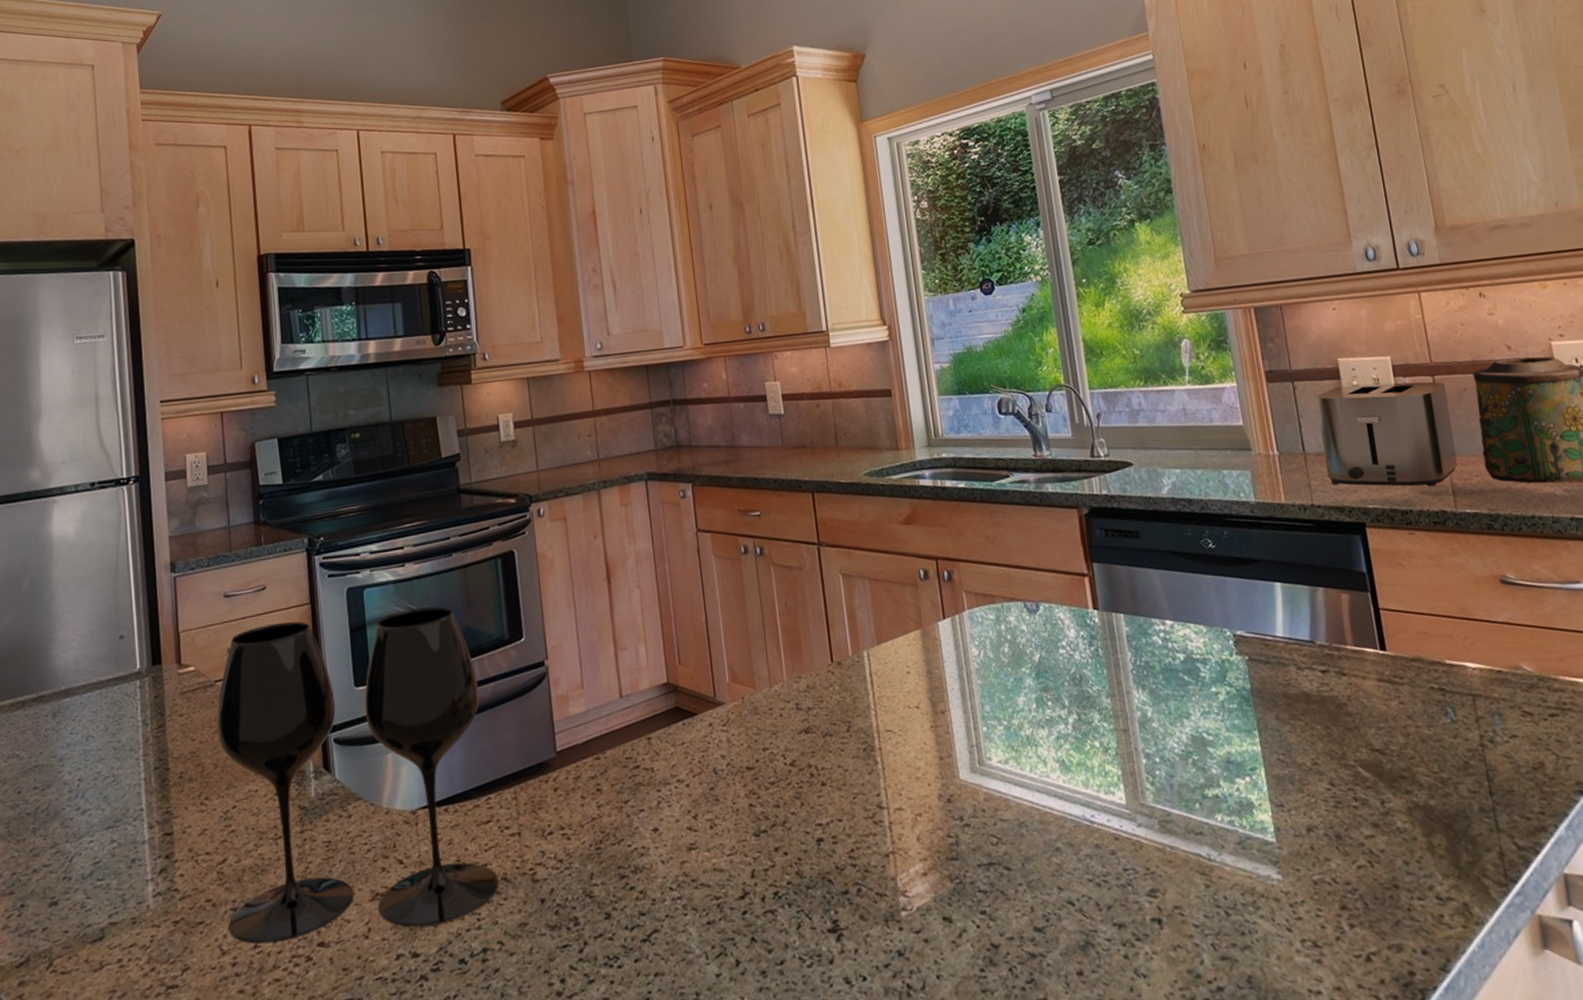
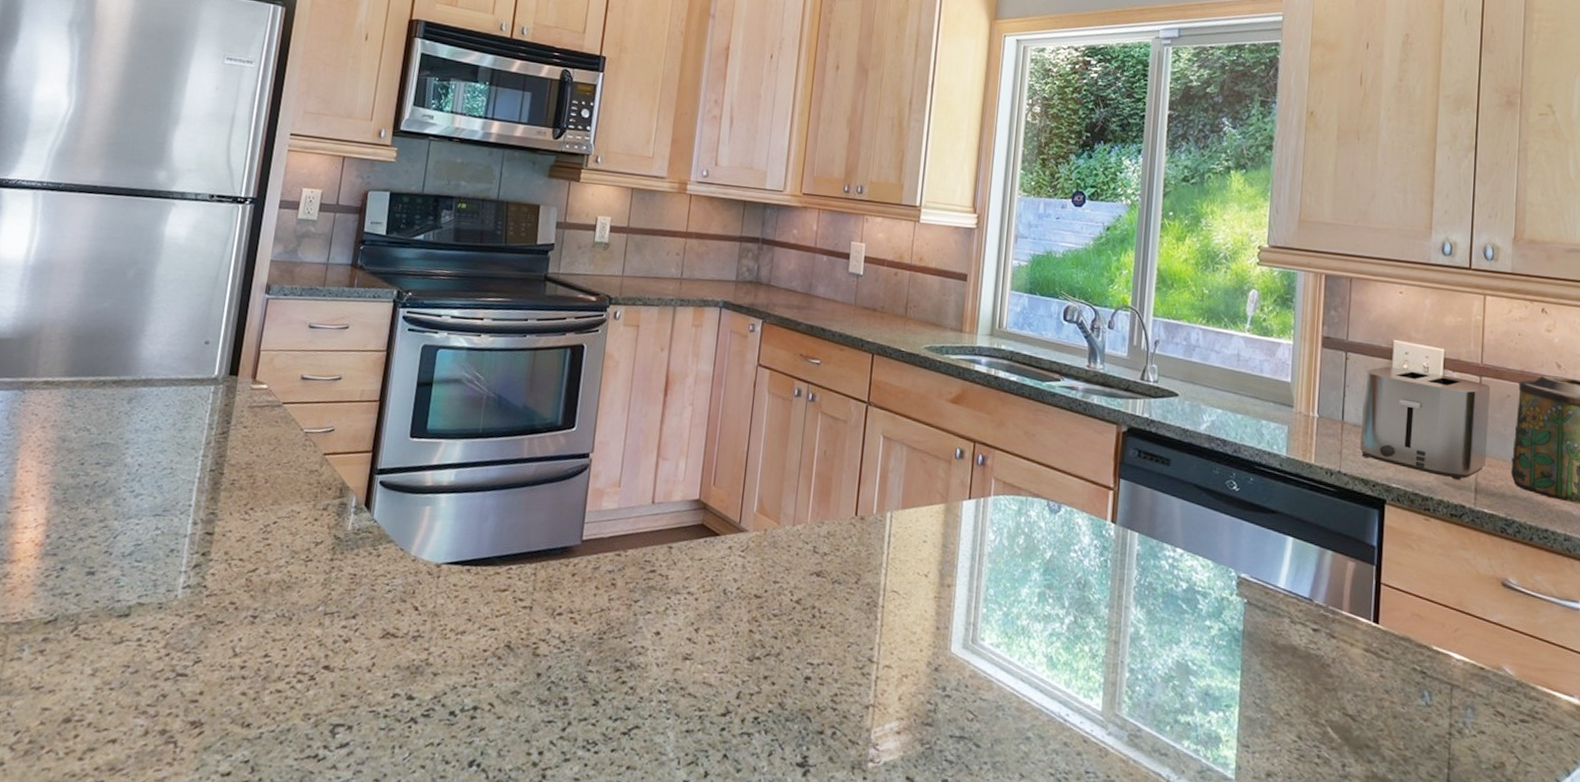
wine glass: present [217,606,499,944] -> none [244,361,524,675]

